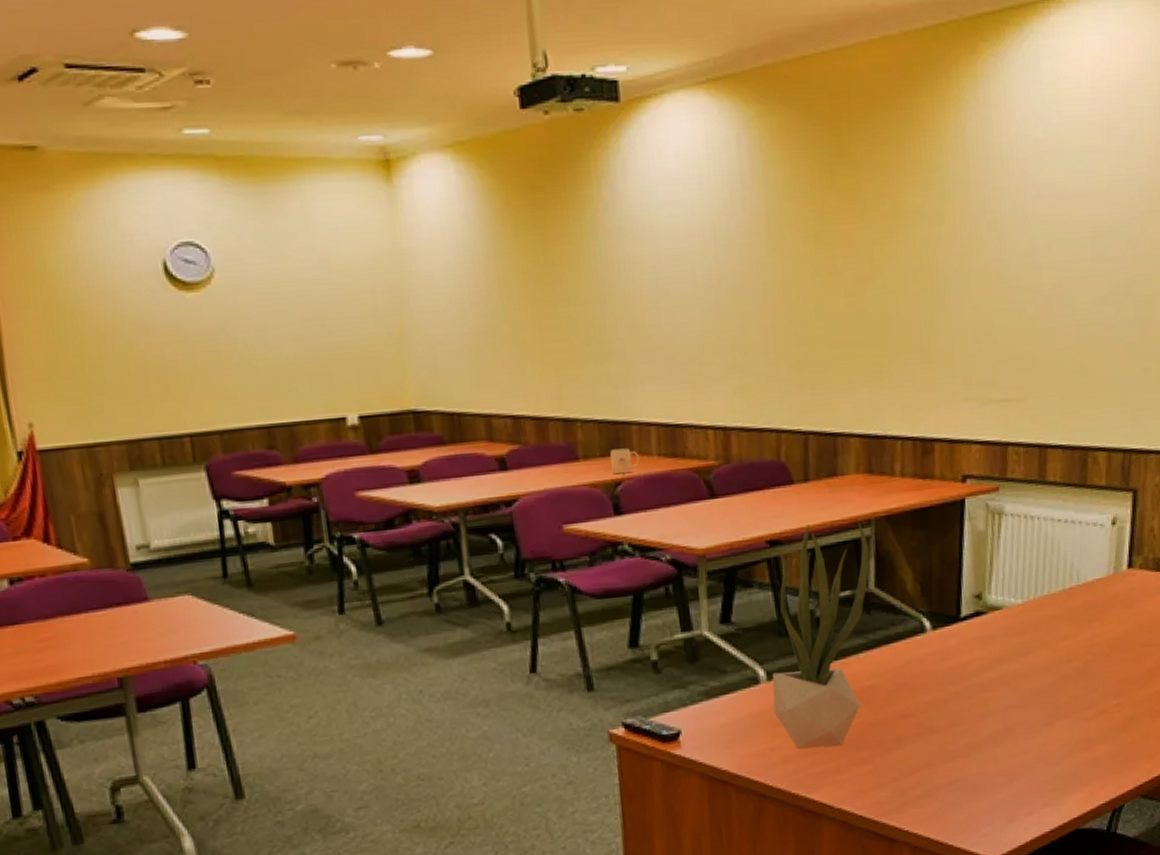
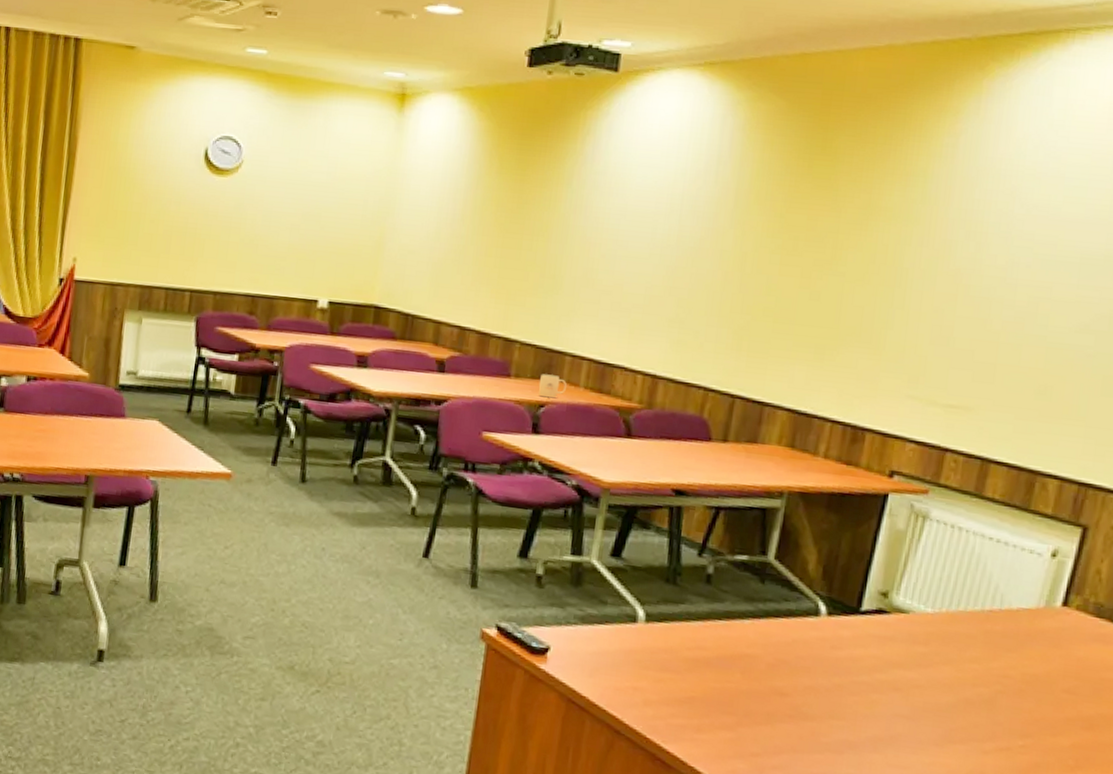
potted plant: present [772,522,870,749] -> none [645,483,777,706]

